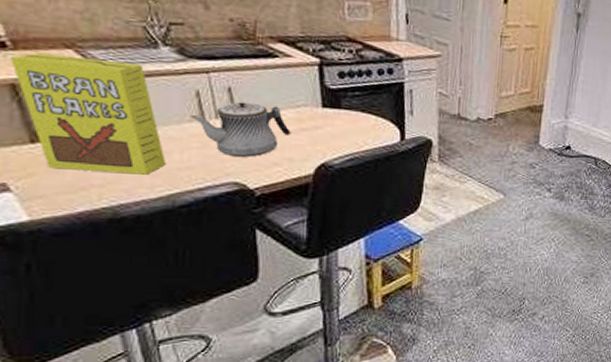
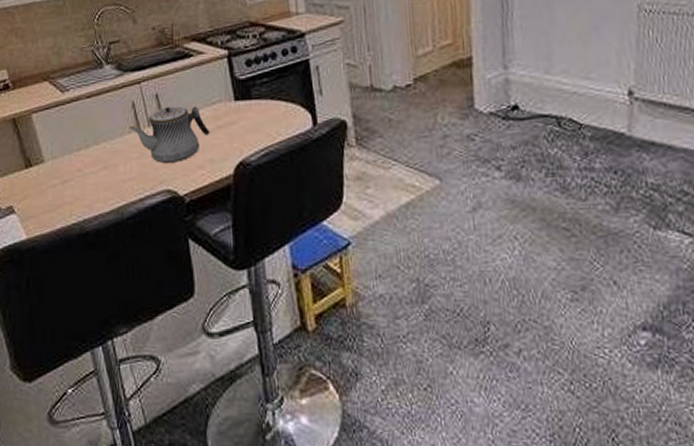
cereal box: present [11,52,166,175] -> none [12,85,114,190]

